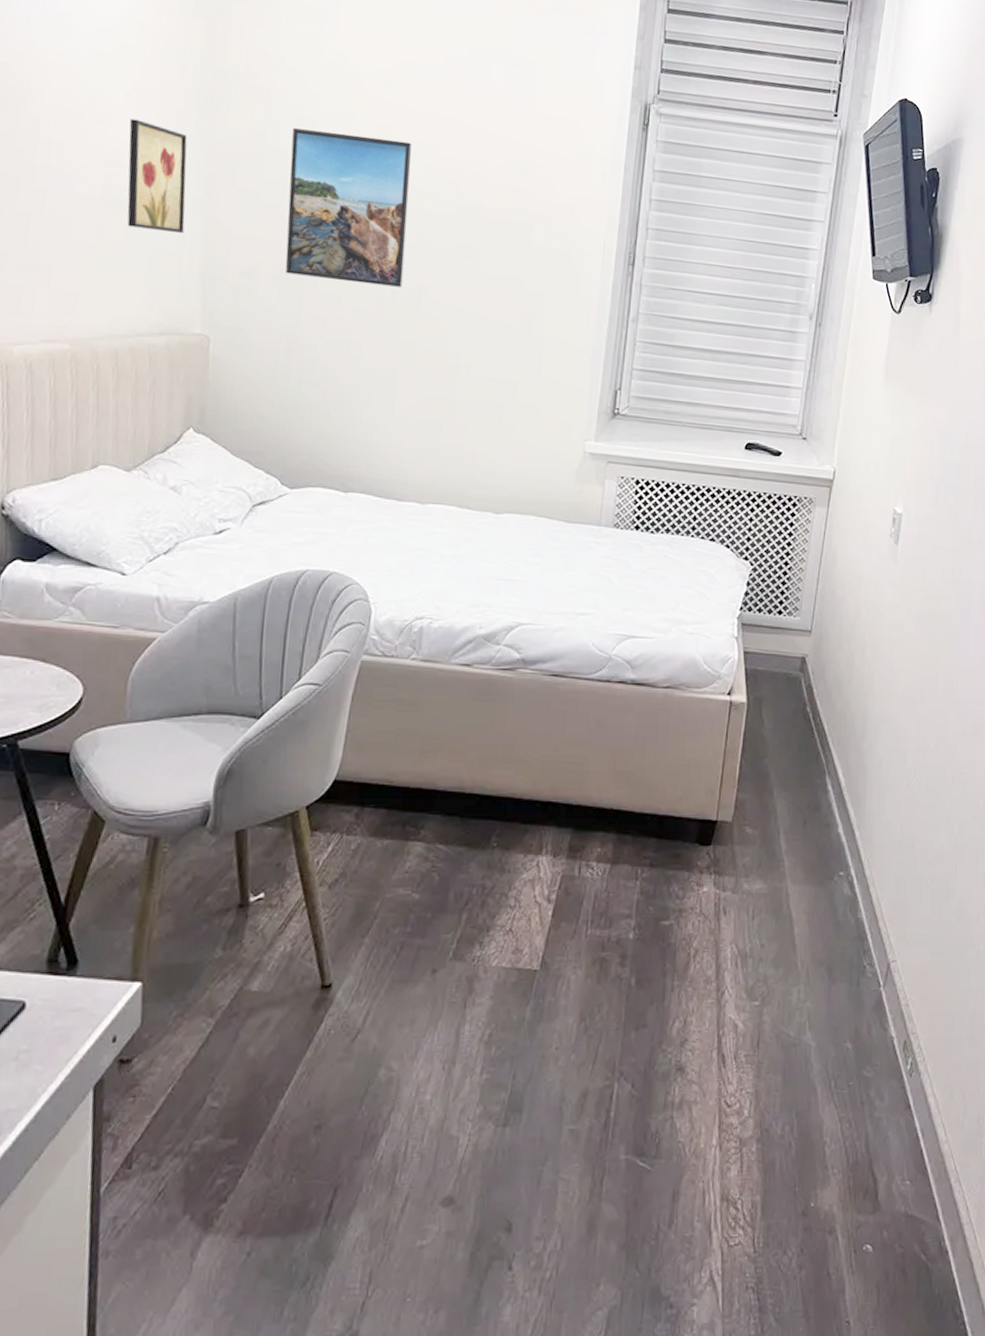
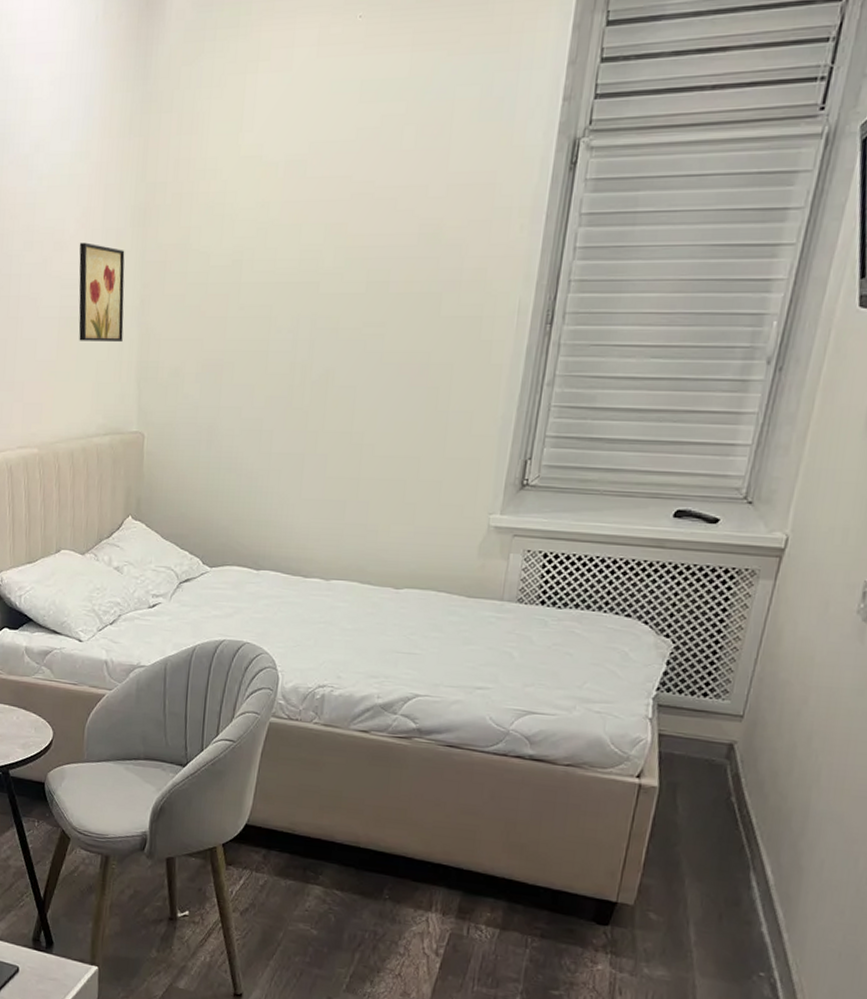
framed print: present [285,128,412,287] -> none [206,225,322,372]

